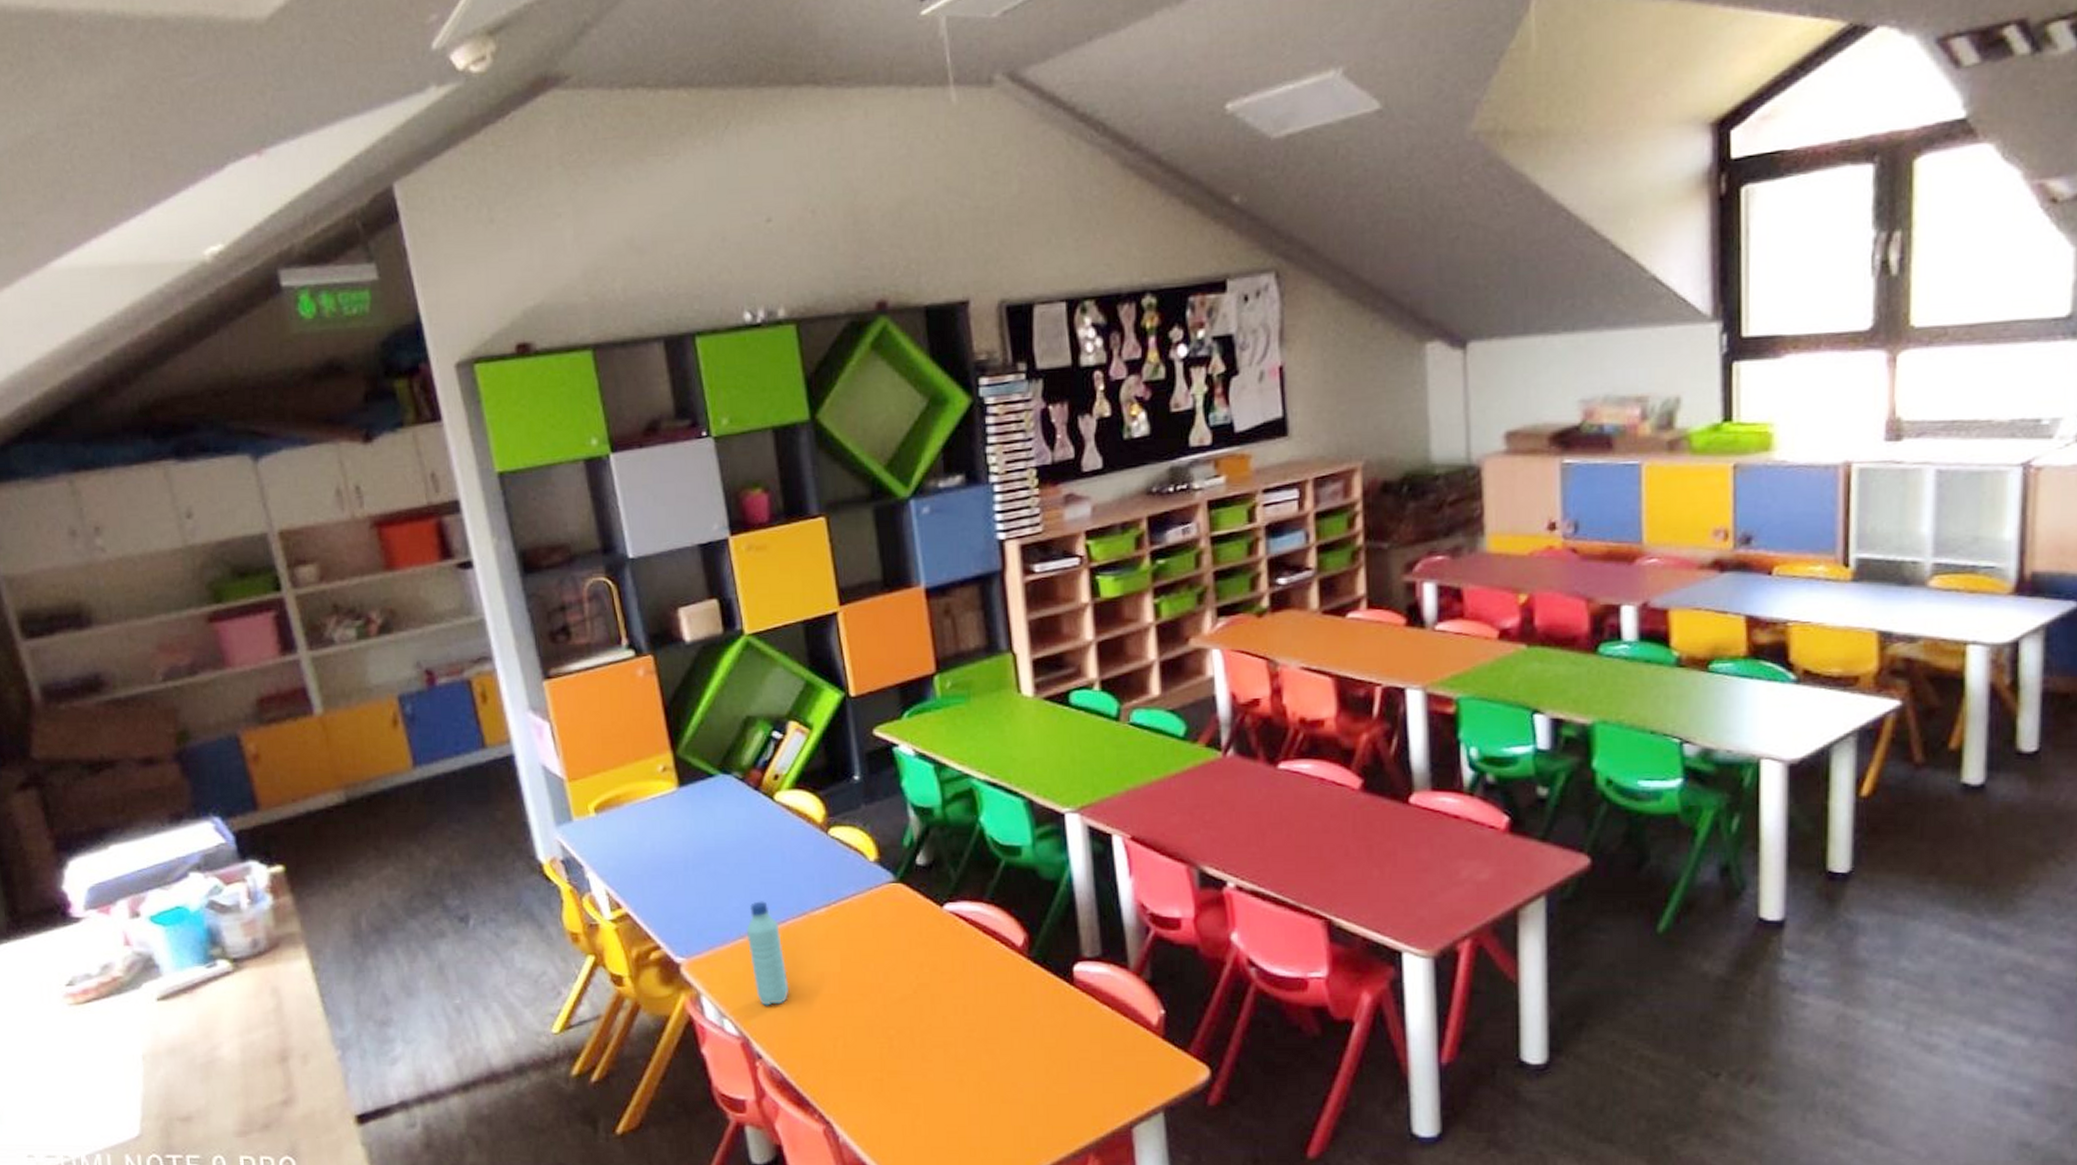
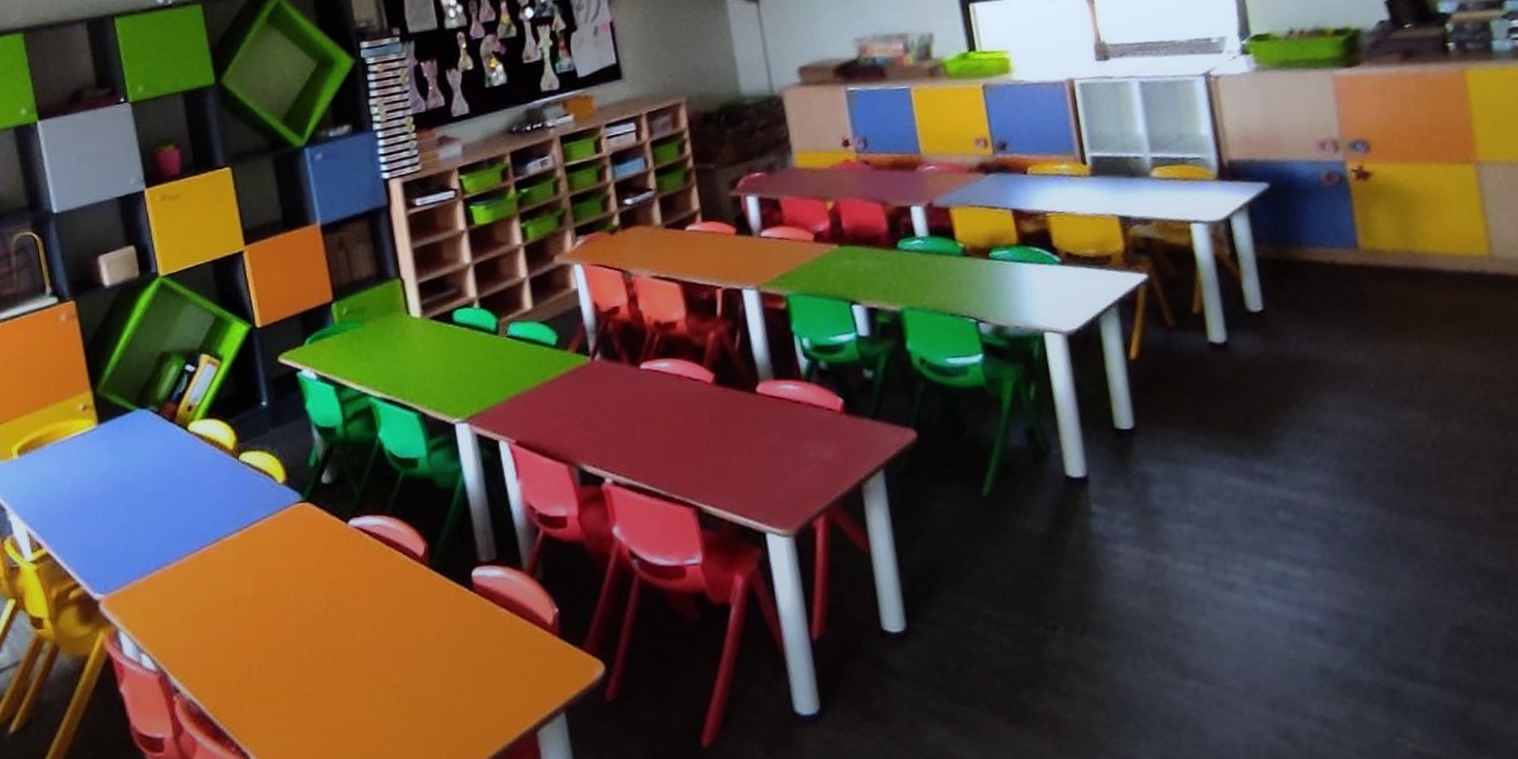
water bottle: present [746,901,788,1006] -> none [162,530,204,637]

